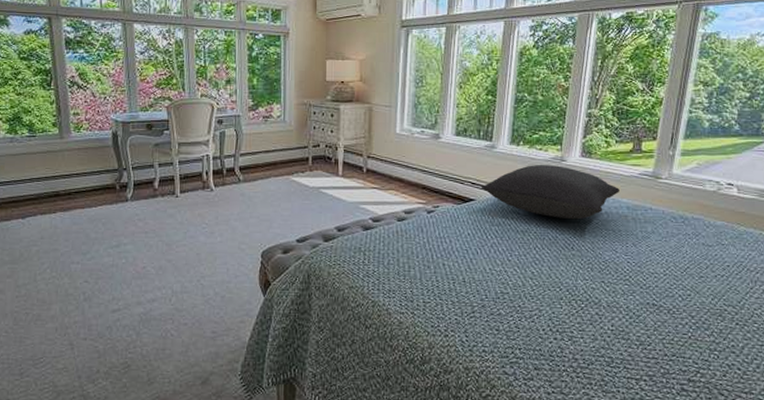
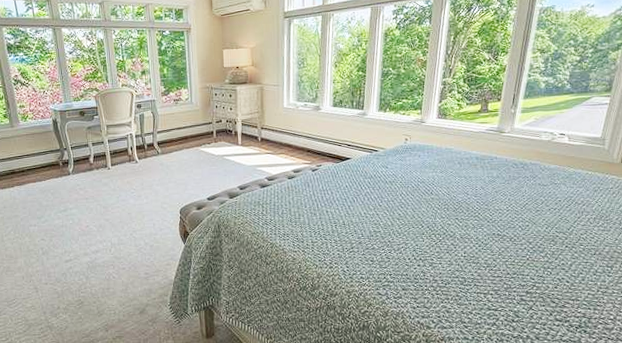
pillow: present [481,165,619,220] -> none [355,126,470,170]

